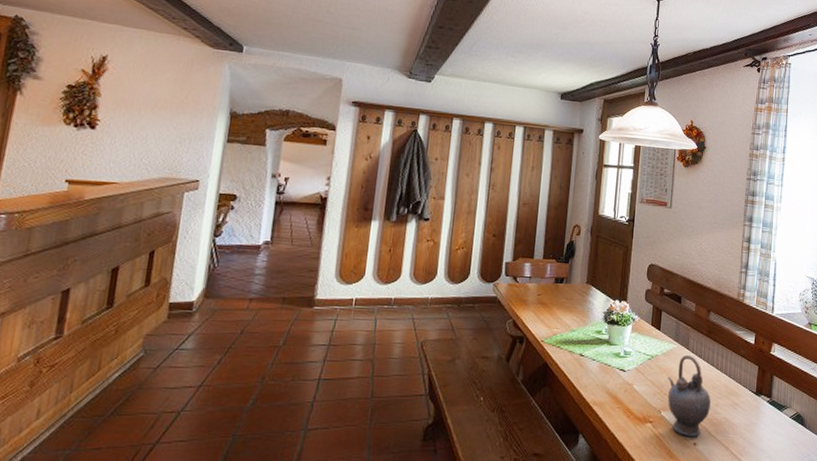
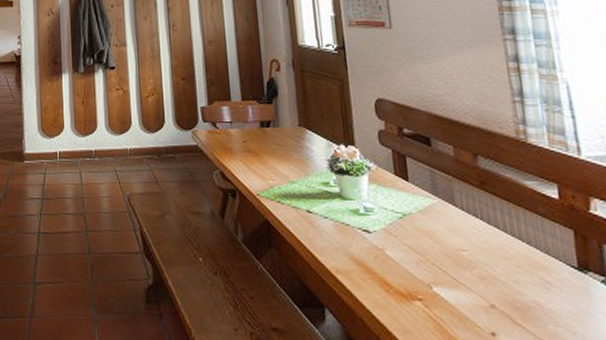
teapot: present [667,354,711,436] -> none [432,212,507,324]

